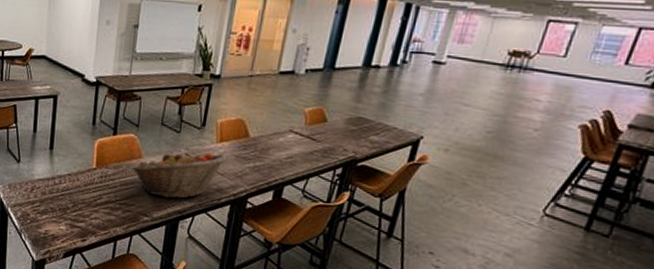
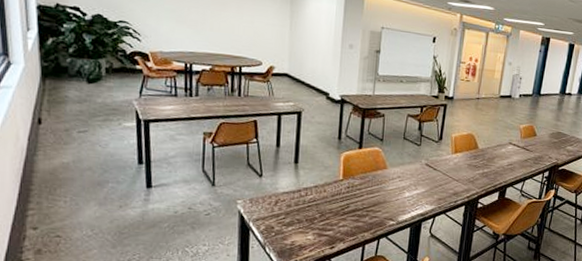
fruit basket: present [131,151,228,199] -> none [377,162,461,203]

